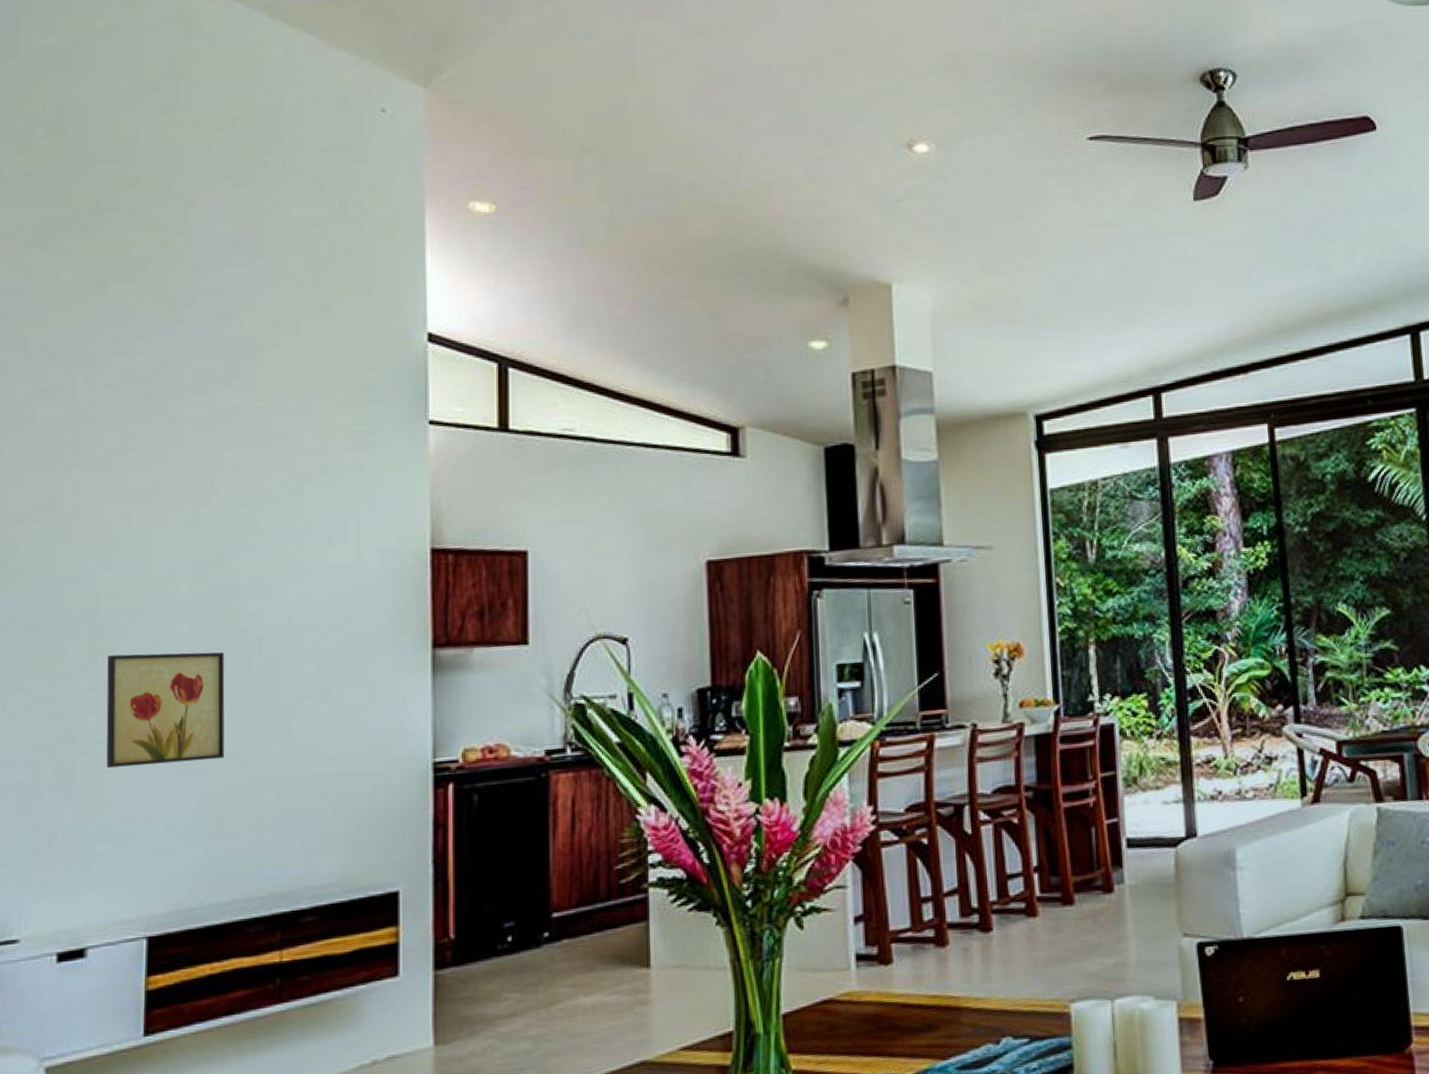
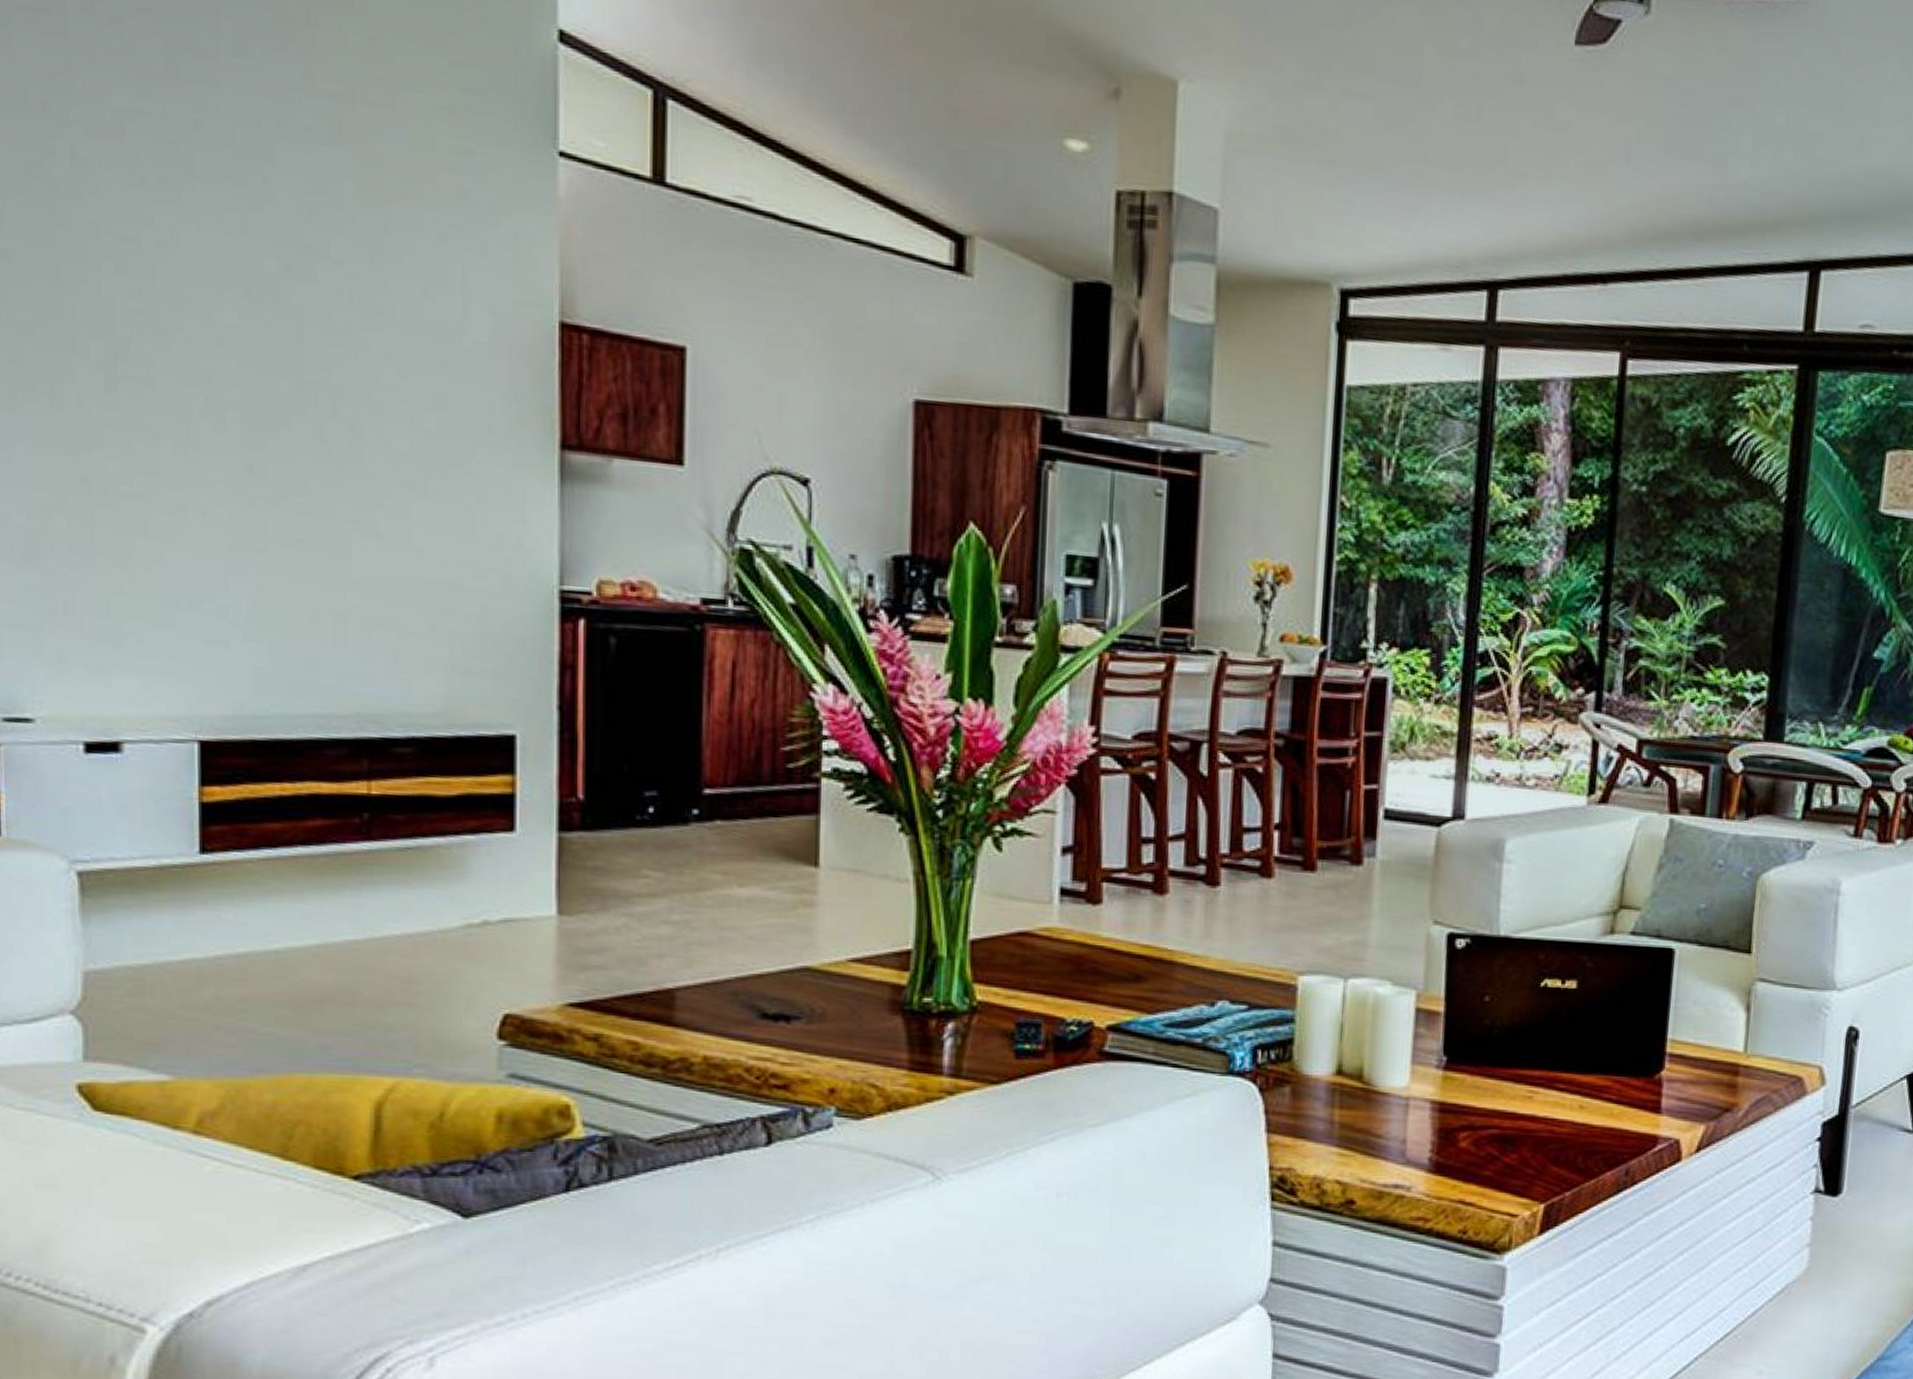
wall art: present [106,652,225,768] -> none [131,387,291,542]

